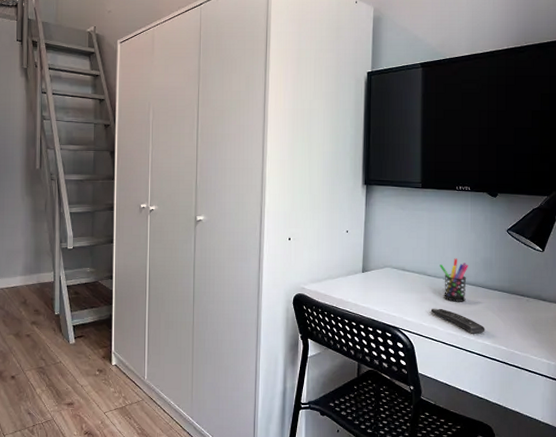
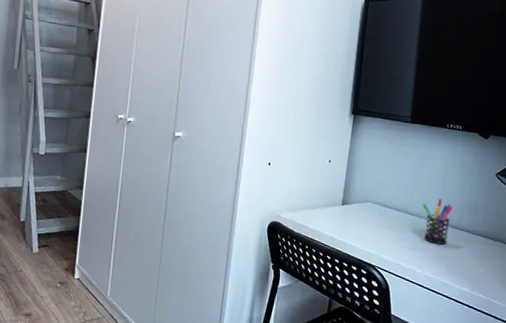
remote control: present [430,308,485,334] -> none [409,248,465,279]

